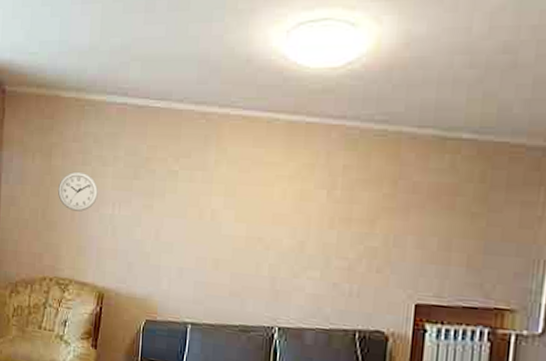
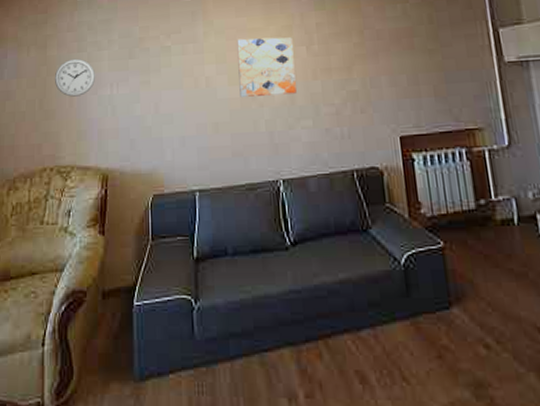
wall art: none [245,172,313,241] -> present [237,37,297,97]

